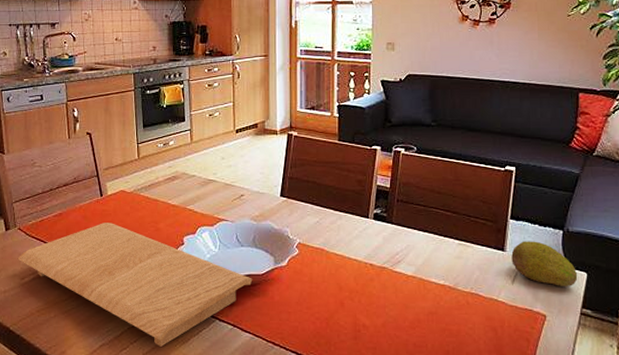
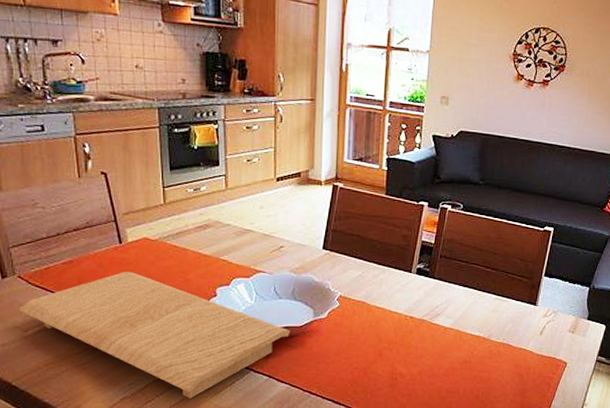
fruit: present [511,241,578,286] -> none [542,296,598,337]

